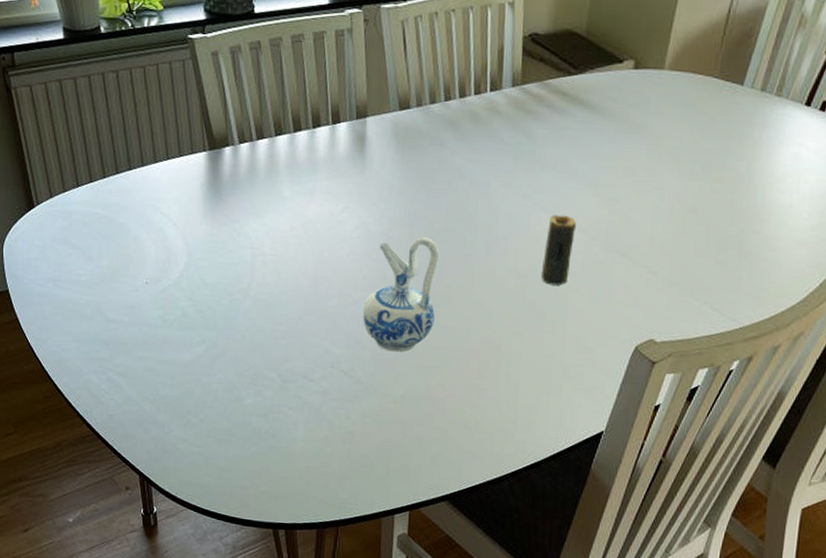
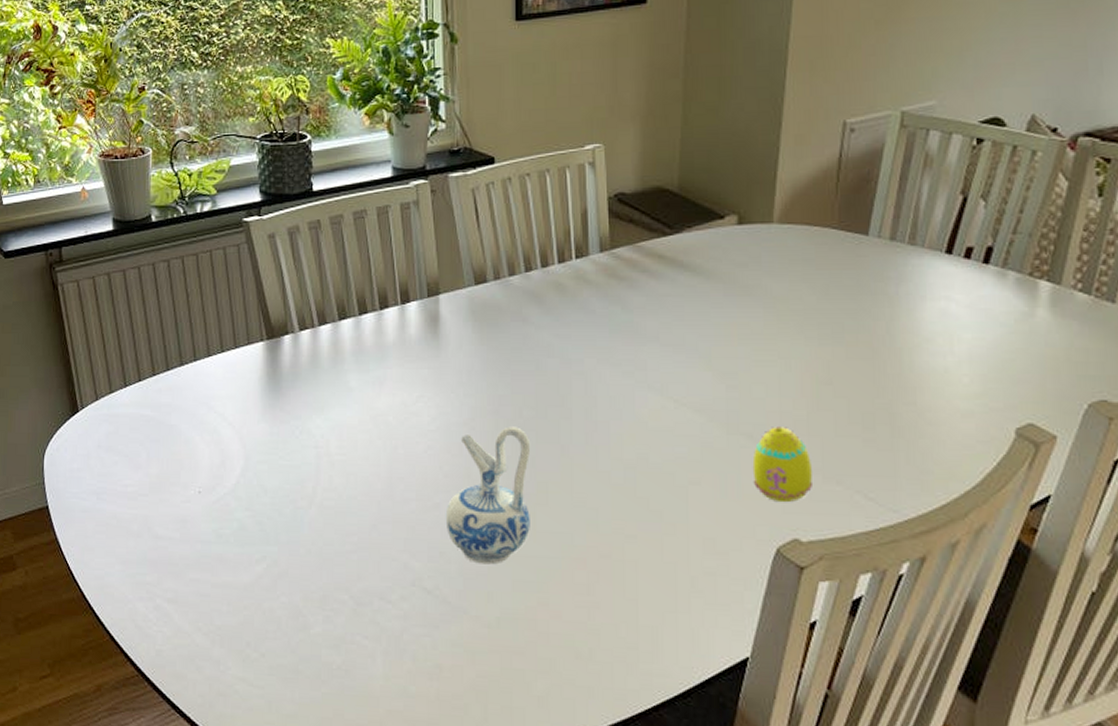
candle: present [540,214,577,286] -> none [652,393,690,477]
egg: none [622,247,672,310] -> present [752,427,813,503]

